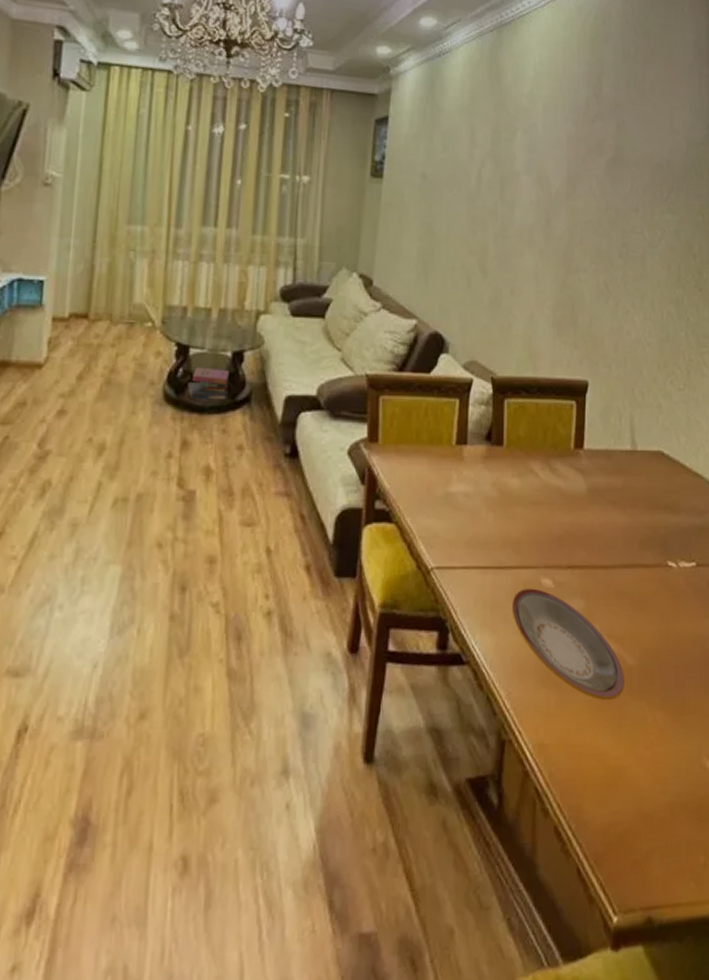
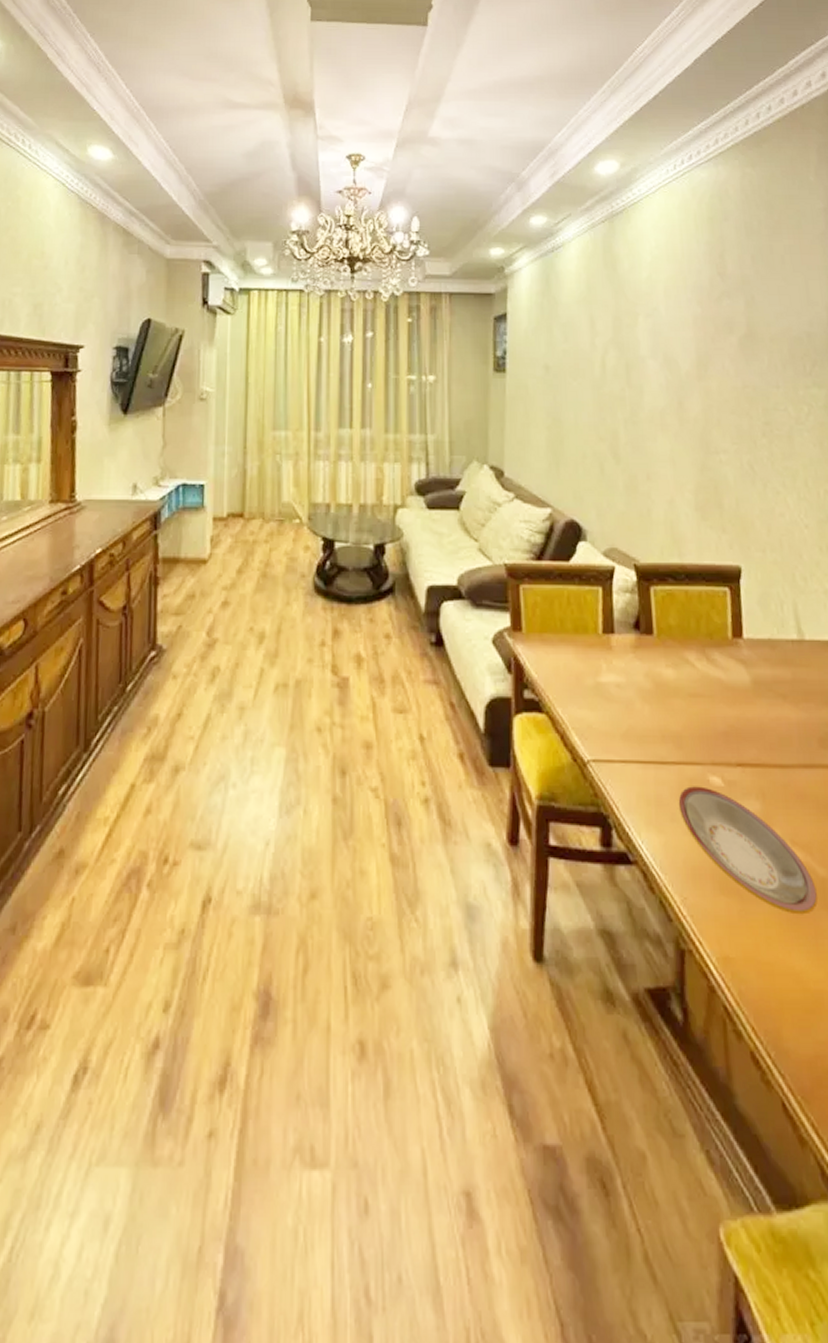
books: present [187,367,229,401] -> none [335,560,372,591]

